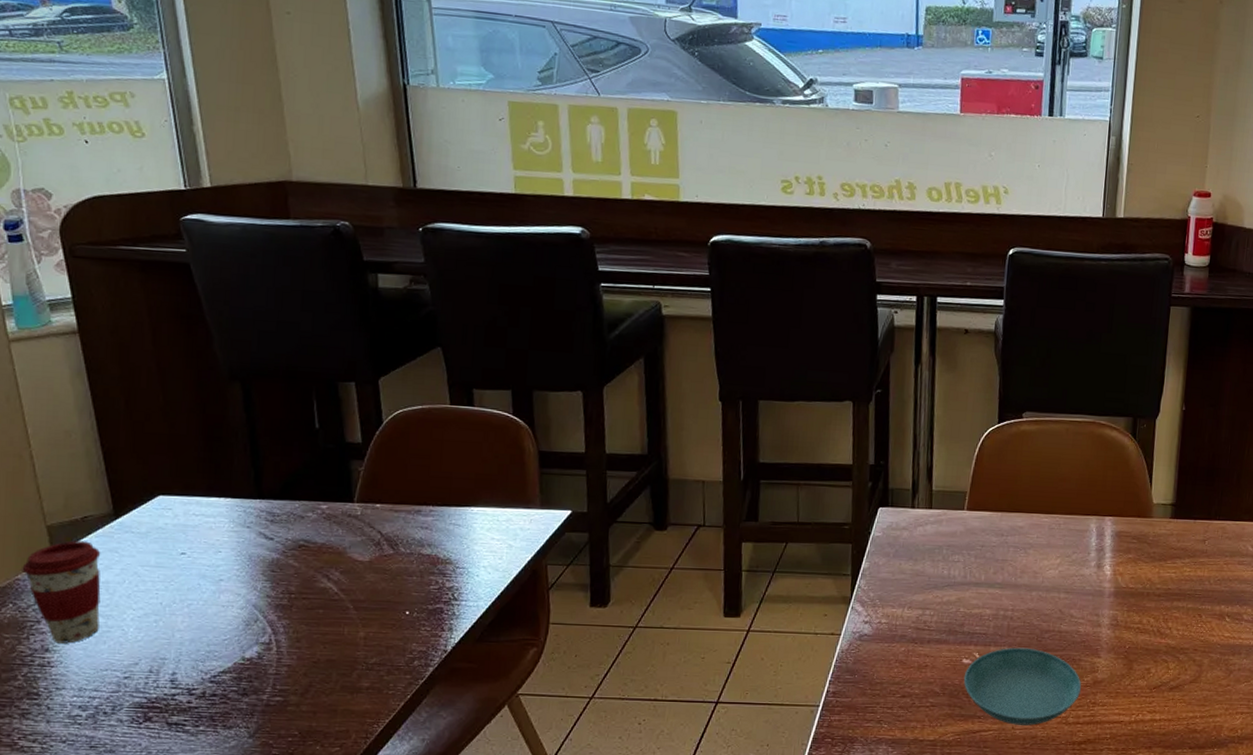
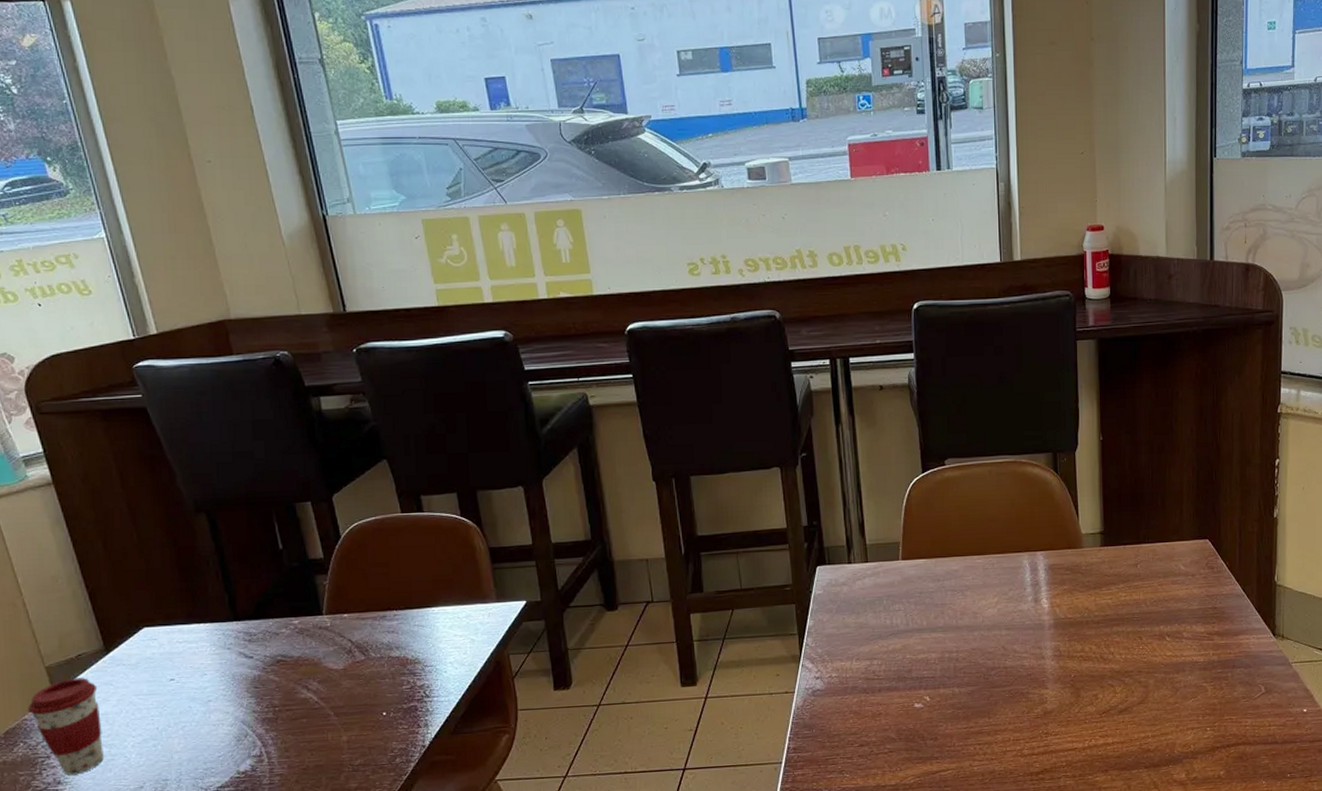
saucer: present [963,647,1082,725] -> none [917,686,1033,762]

